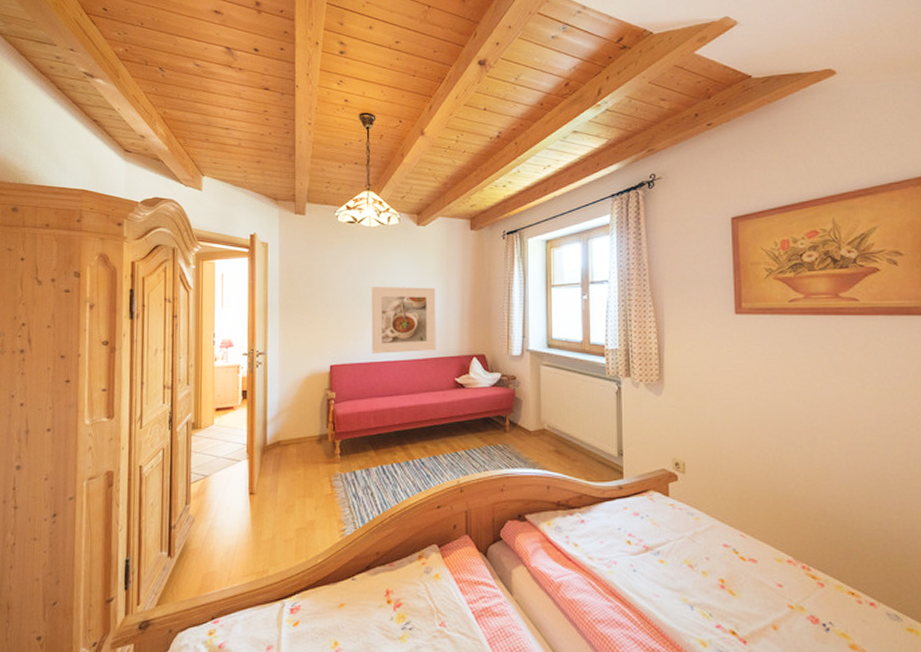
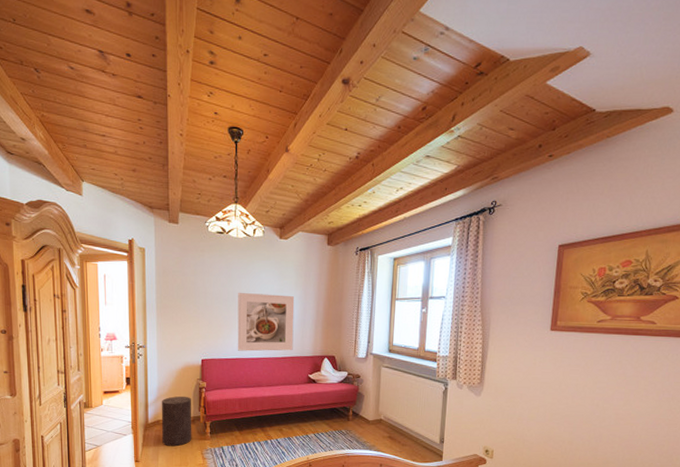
stool: none [282,410,319,473] -> present [161,396,192,447]

